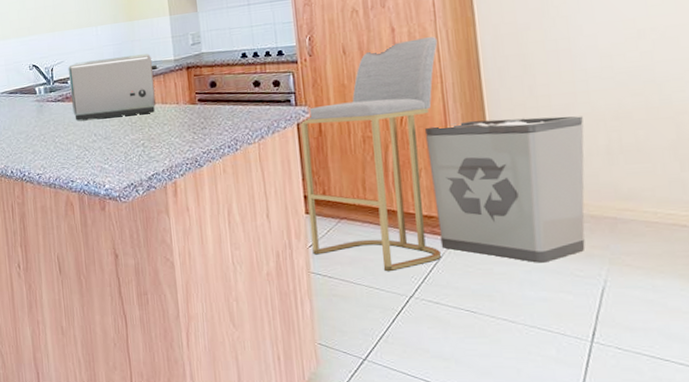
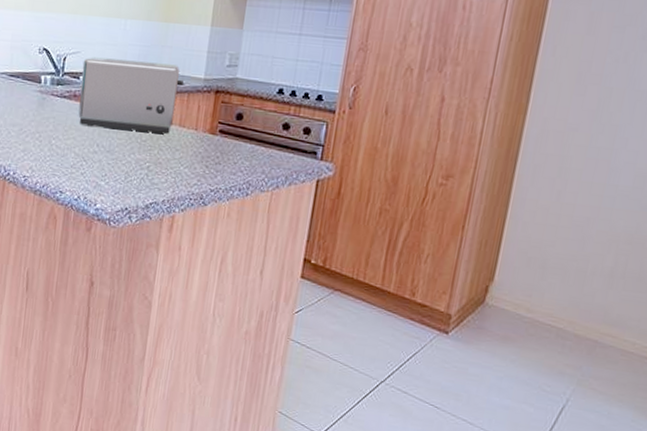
bar stool: present [301,37,442,272] -> none [297,114,484,354]
recycling bin: present [424,116,586,263] -> none [425,212,599,372]

